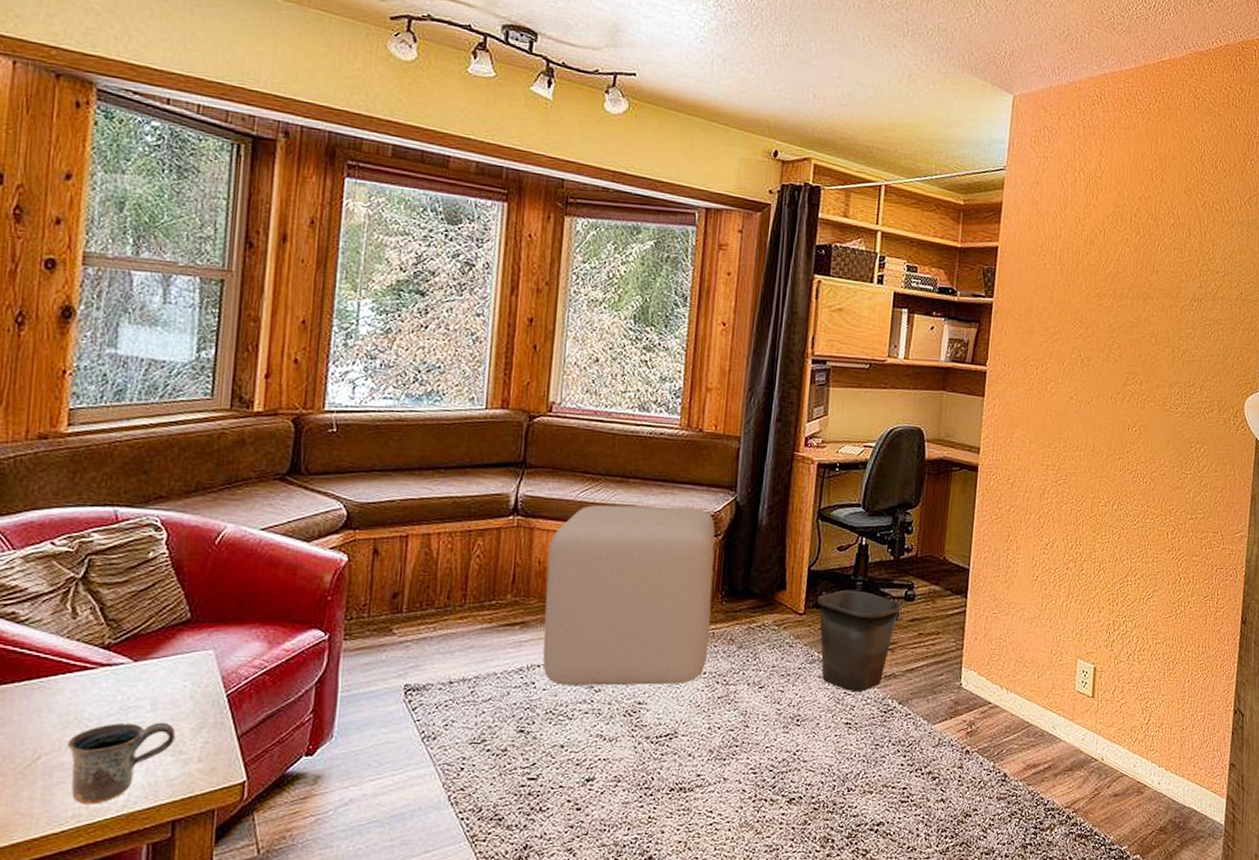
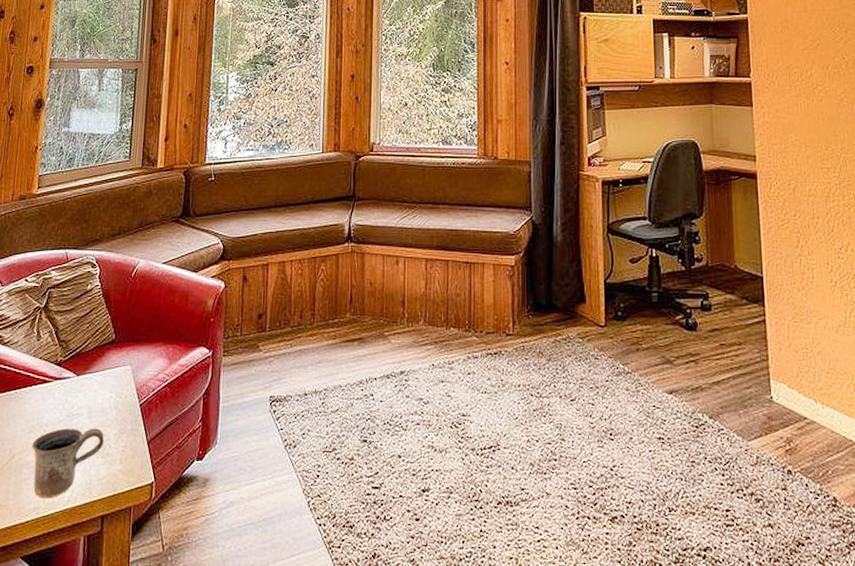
pouf: present [542,504,715,686] -> none [377,228,520,398]
waste bin: present [816,590,904,691] -> none [615,301,701,405]

